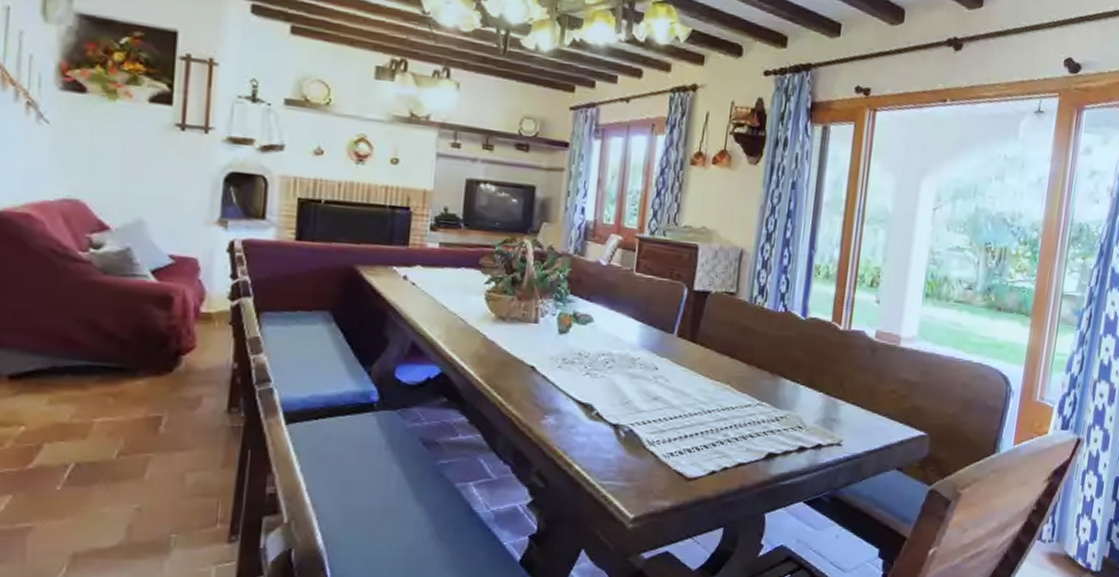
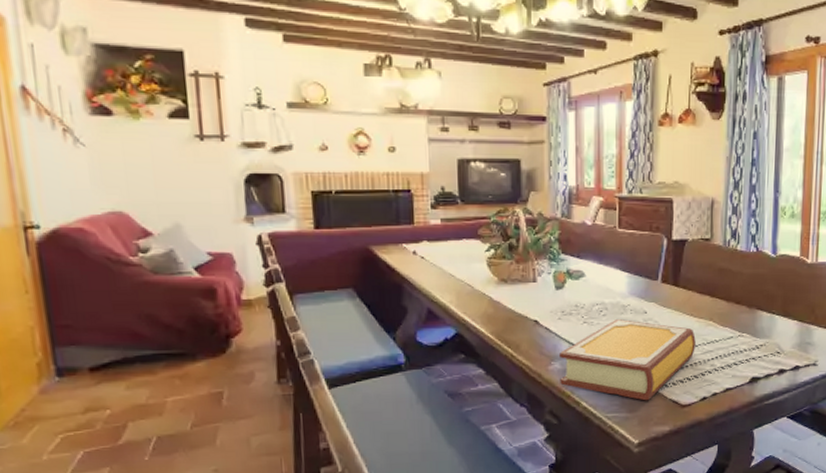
book: none [552,374,710,470] -> present [560,319,696,401]

